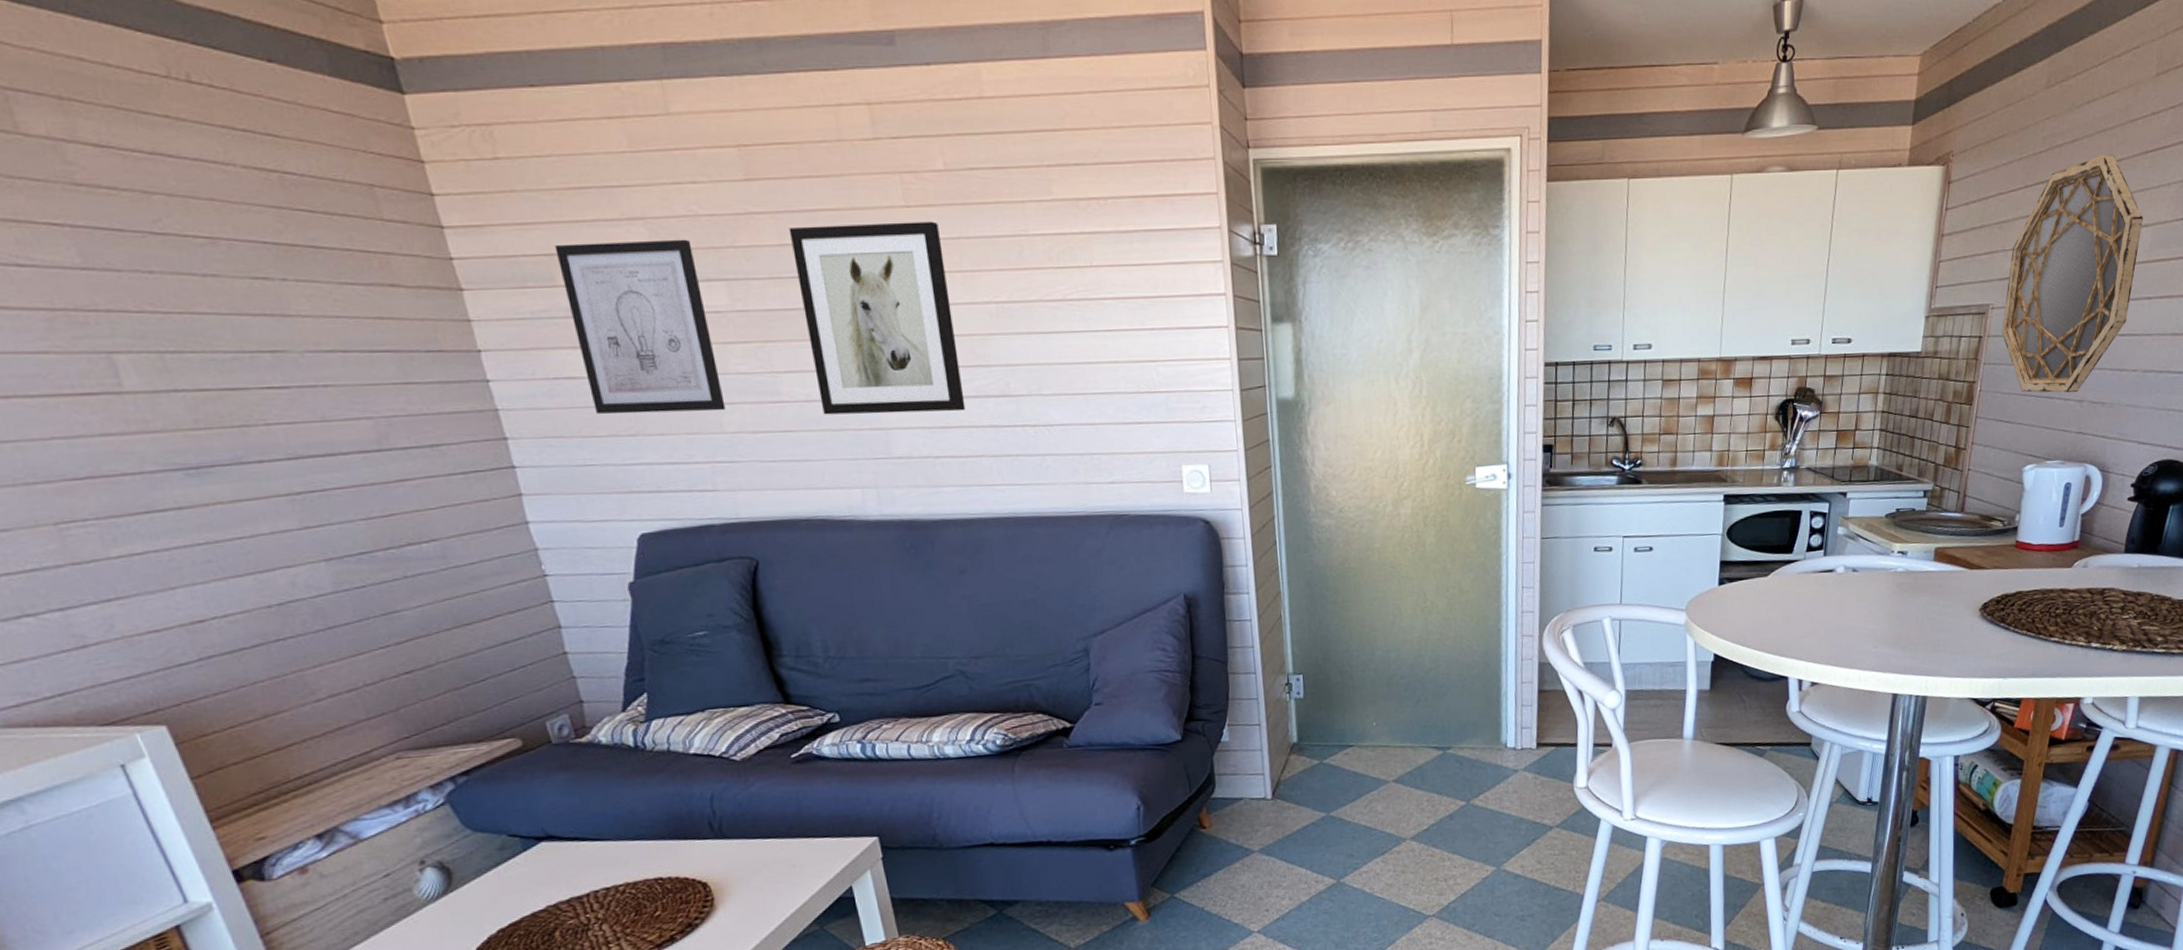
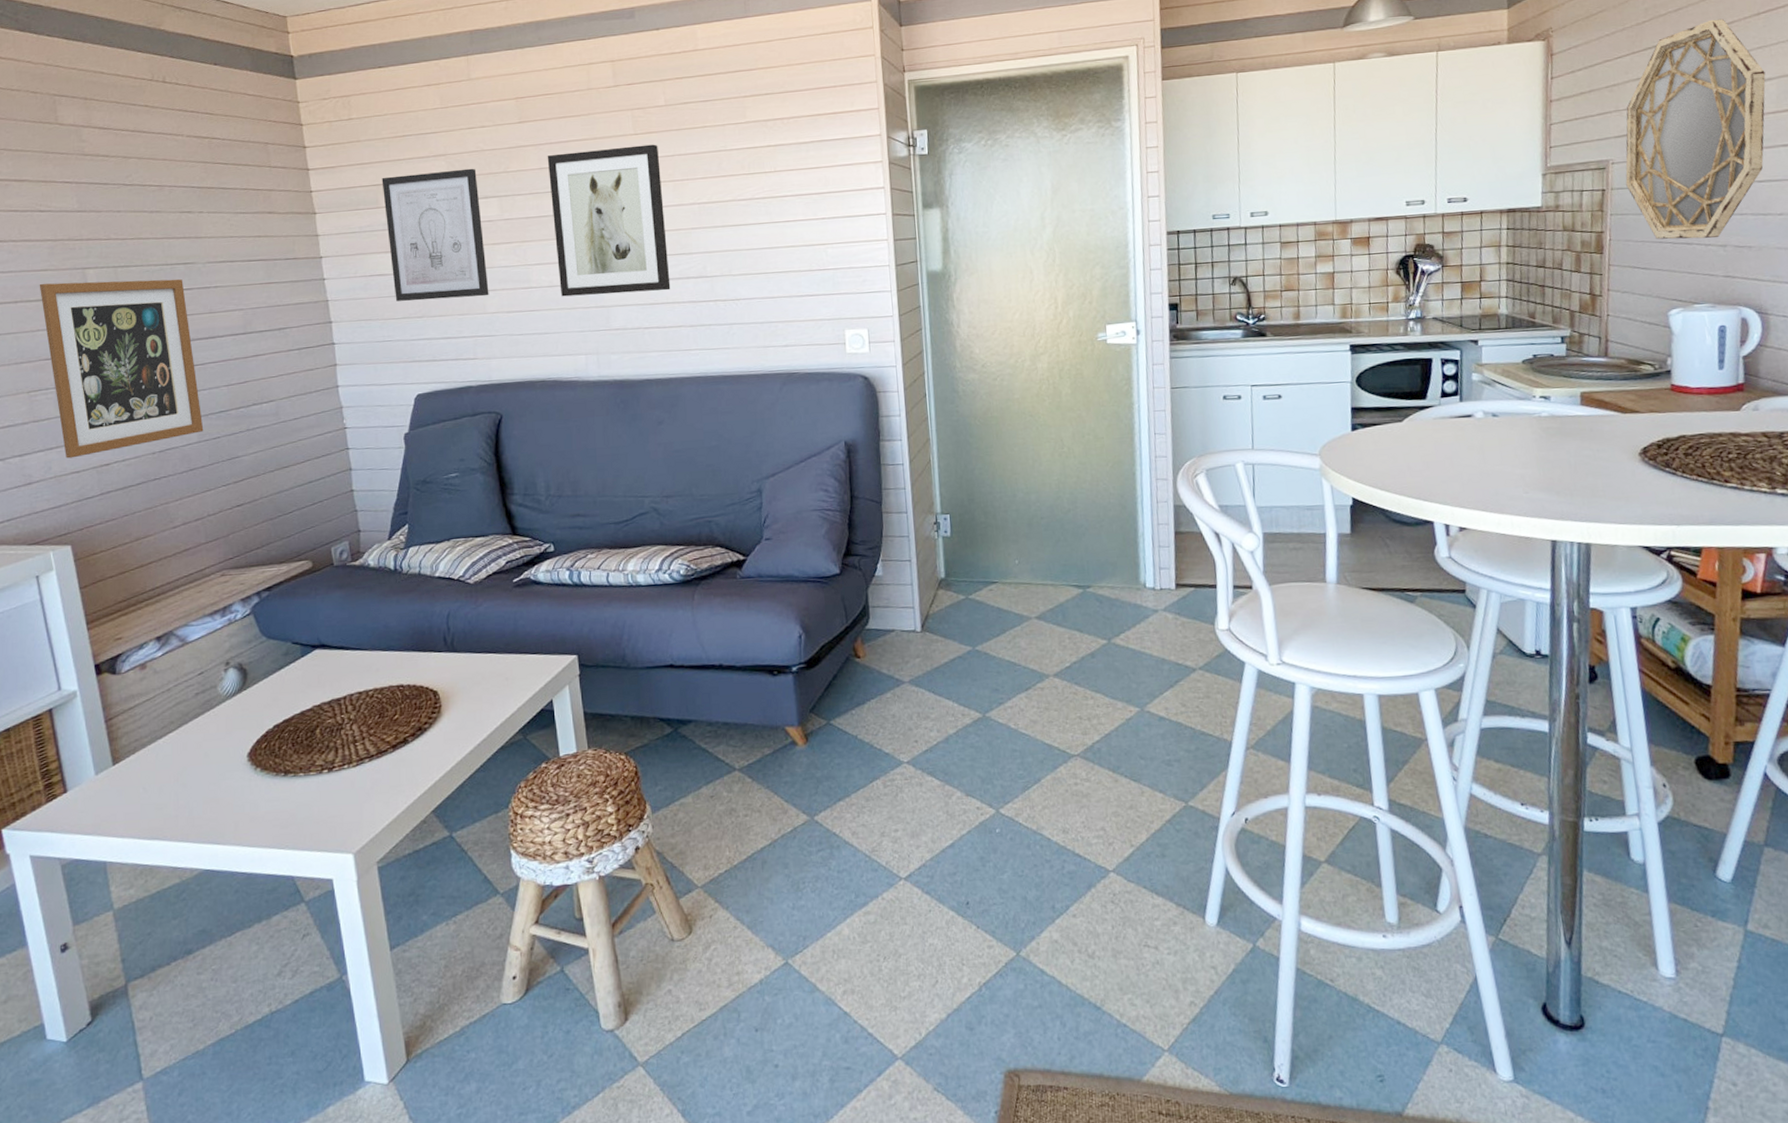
wall art: none [39,371,340,614] -> present [39,279,204,459]

